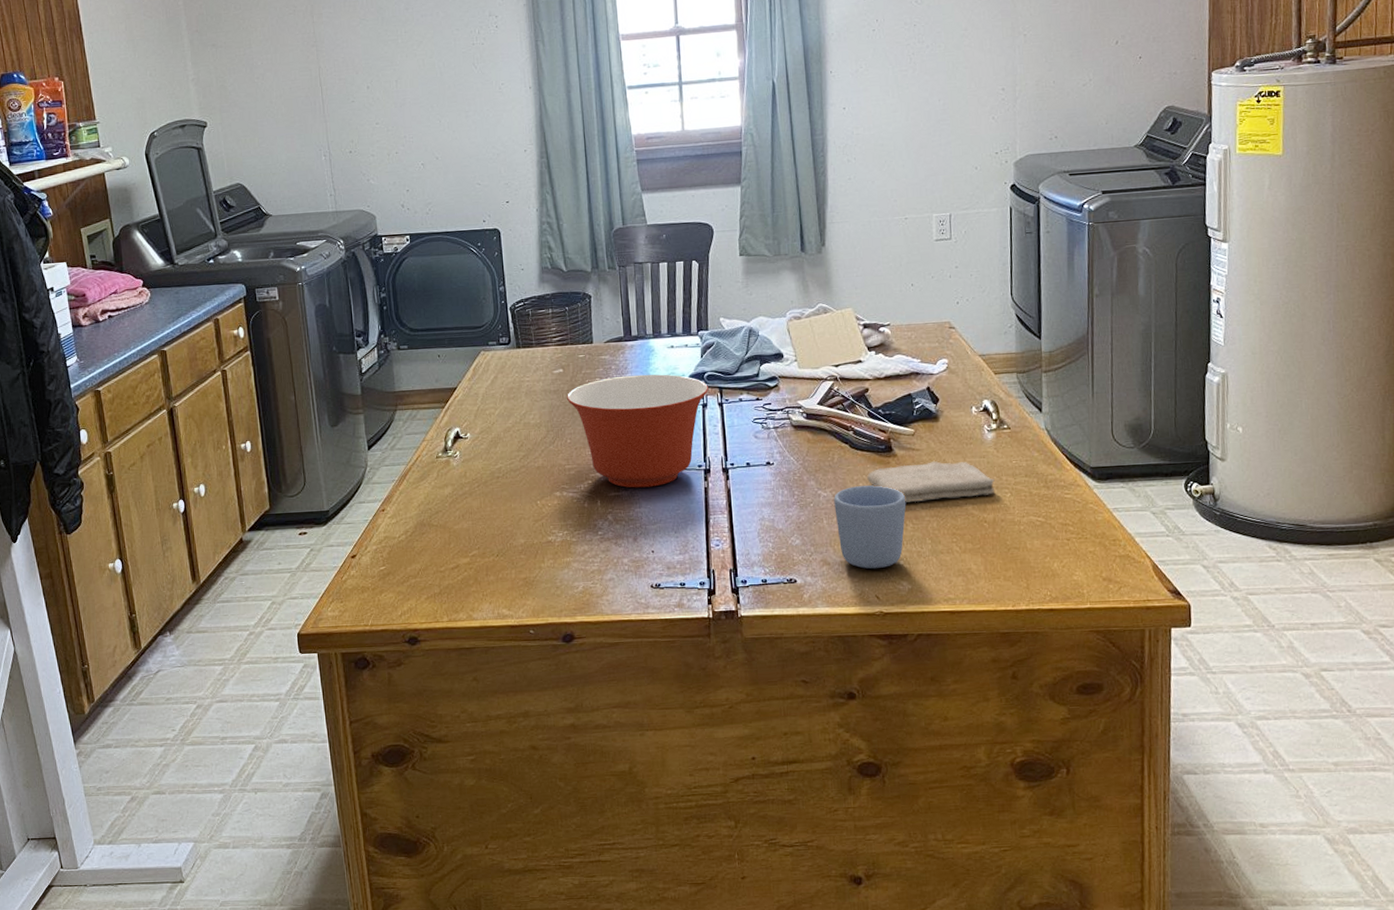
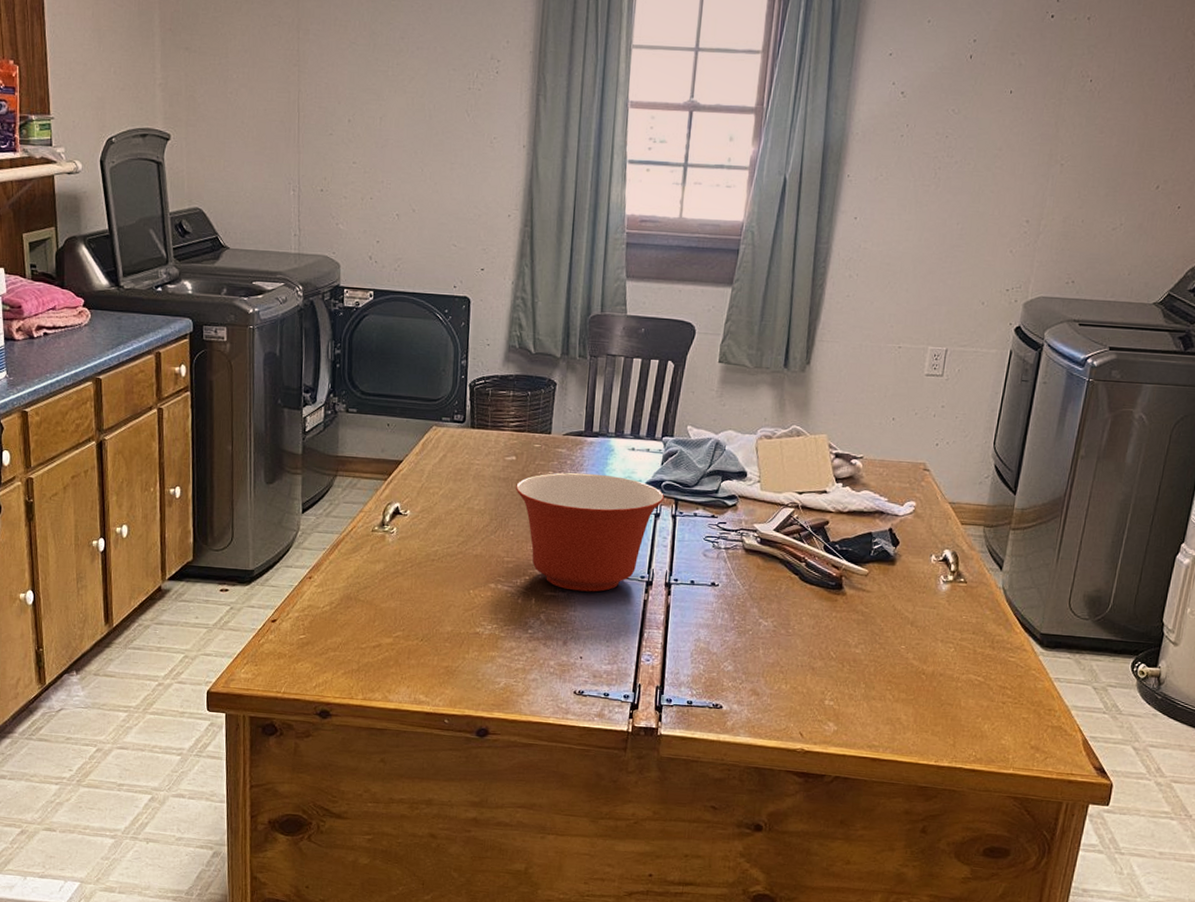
mug: present [834,485,907,569] -> none [772,619,848,707]
washcloth: present [867,461,995,503] -> none [811,604,941,648]

